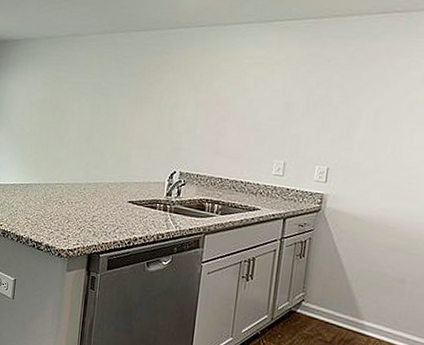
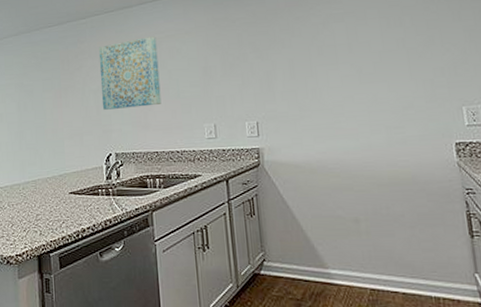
wall art: none [175,60,244,132] -> present [98,36,162,110]

